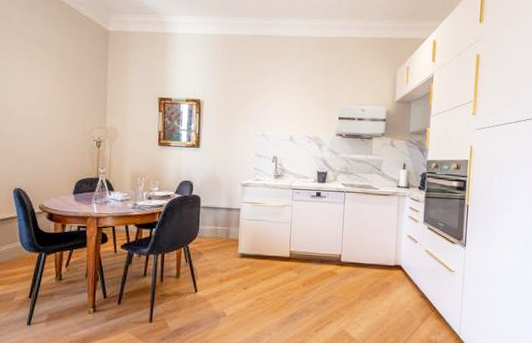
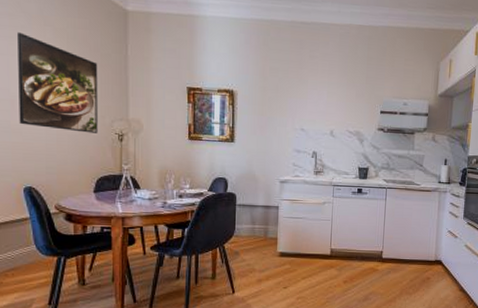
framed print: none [13,52,81,140] -> present [18,32,98,133]

